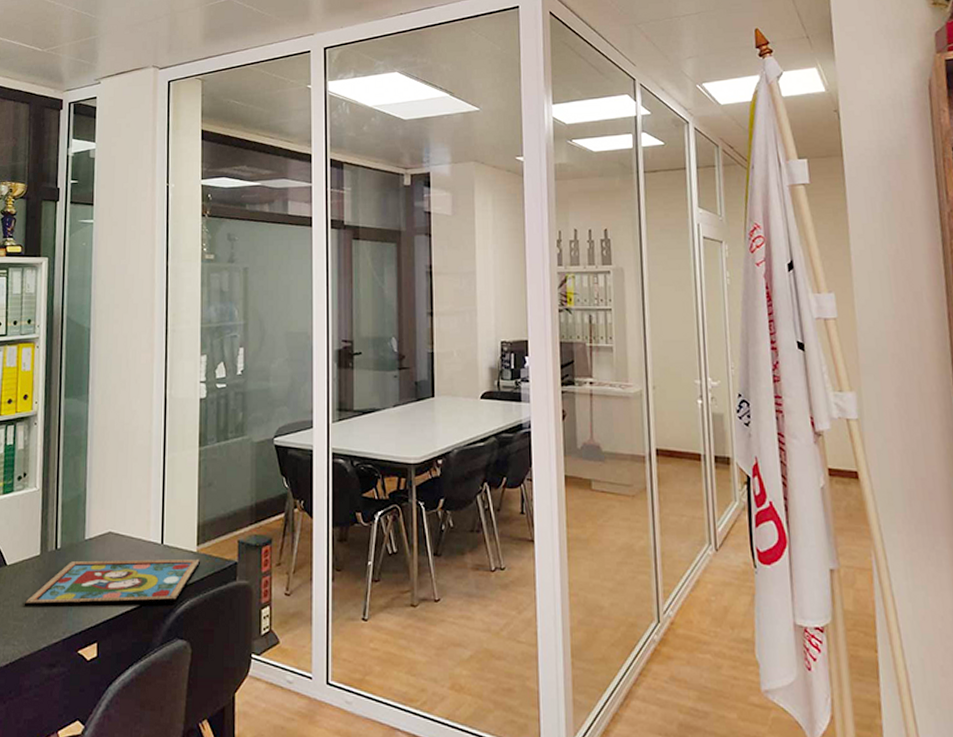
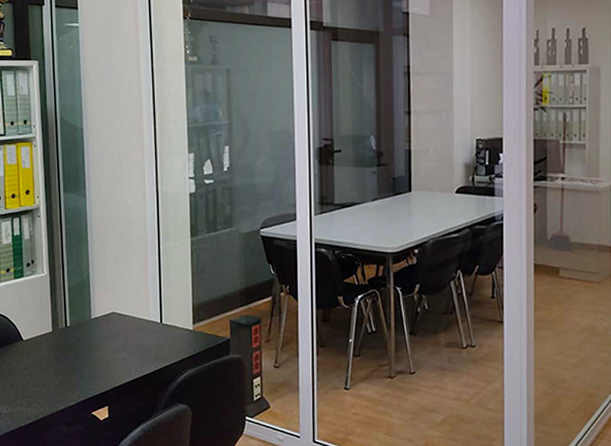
framed painting: present [24,559,201,607] -> none [41,336,197,376]

